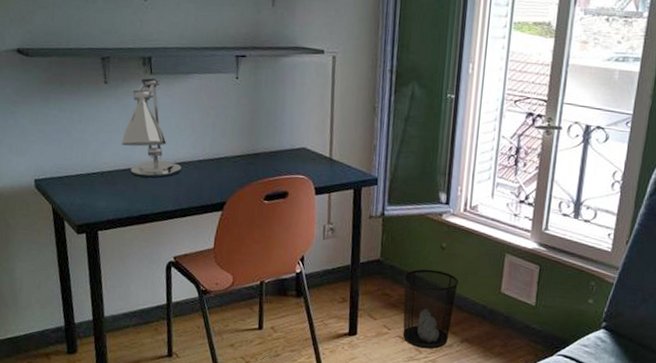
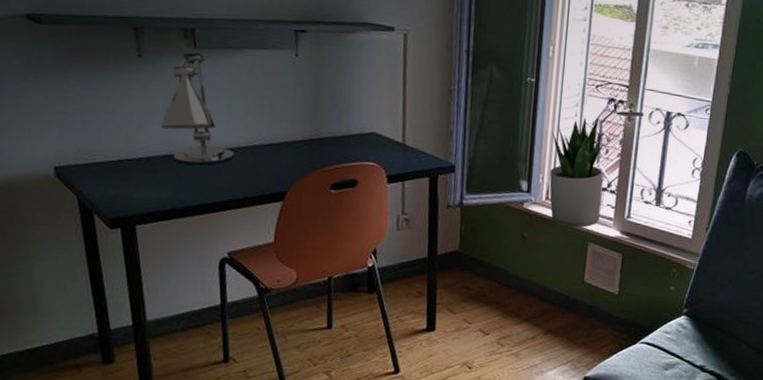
waste bin: present [402,269,458,349] -> none [483,260,541,342]
planter: none [467,131,523,240] -> present [549,117,605,229]

